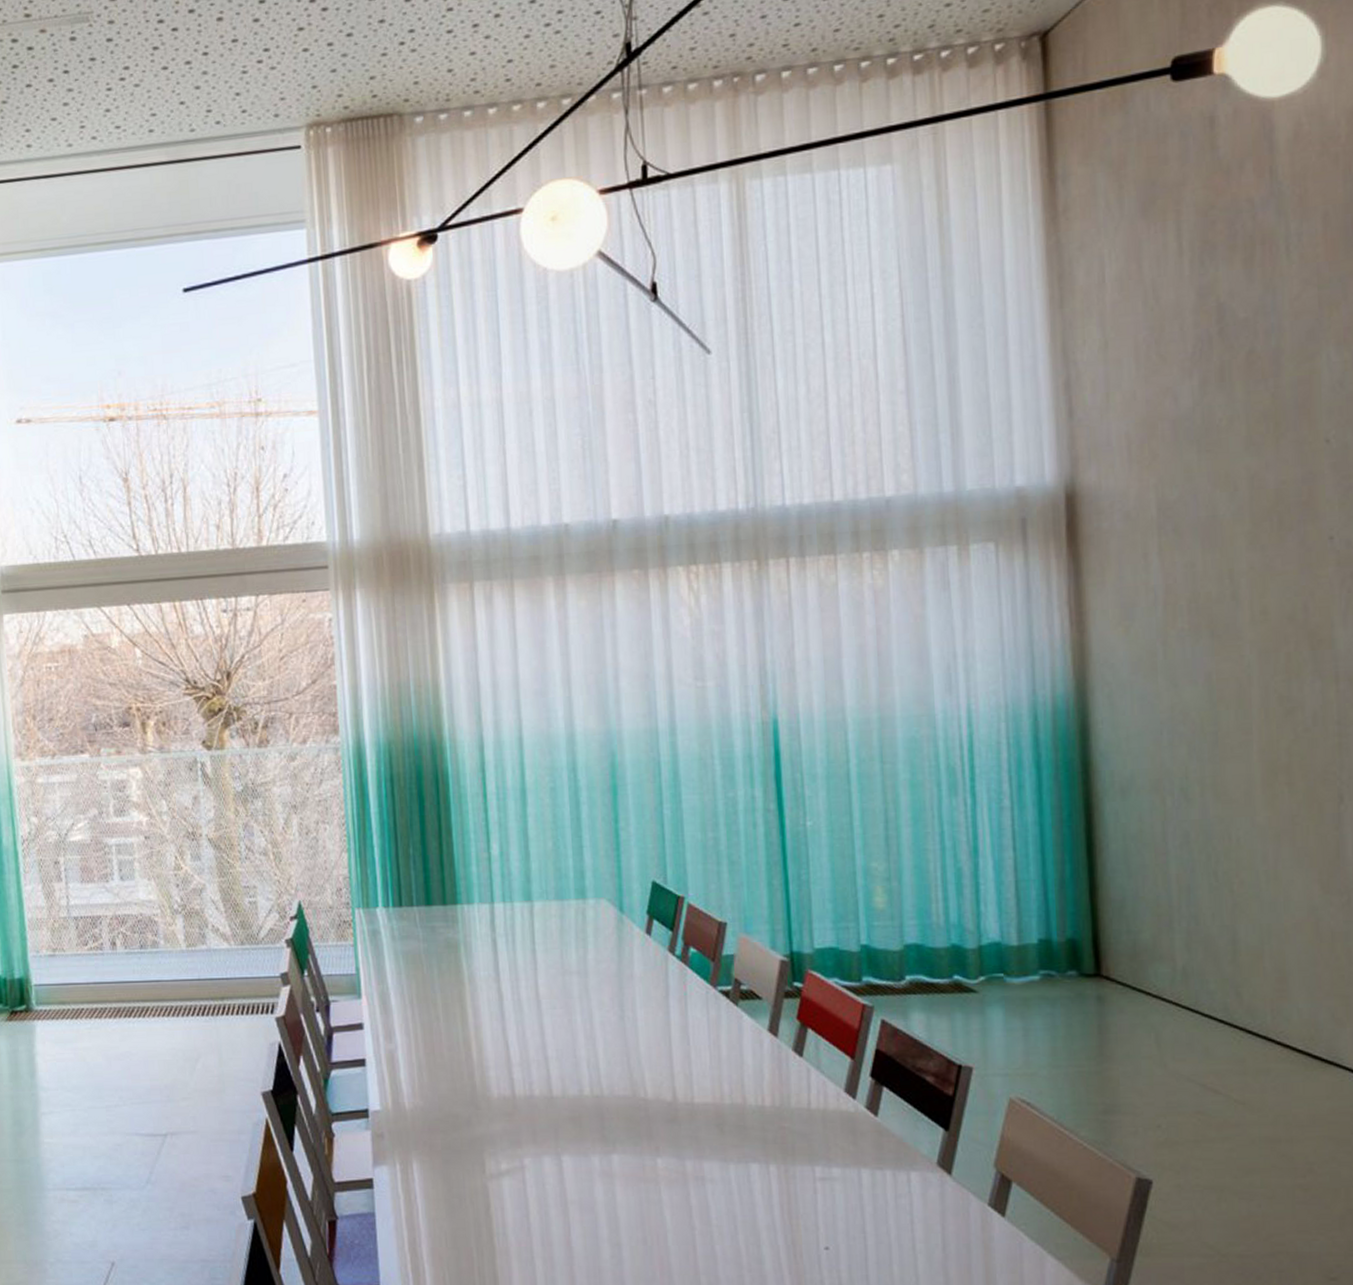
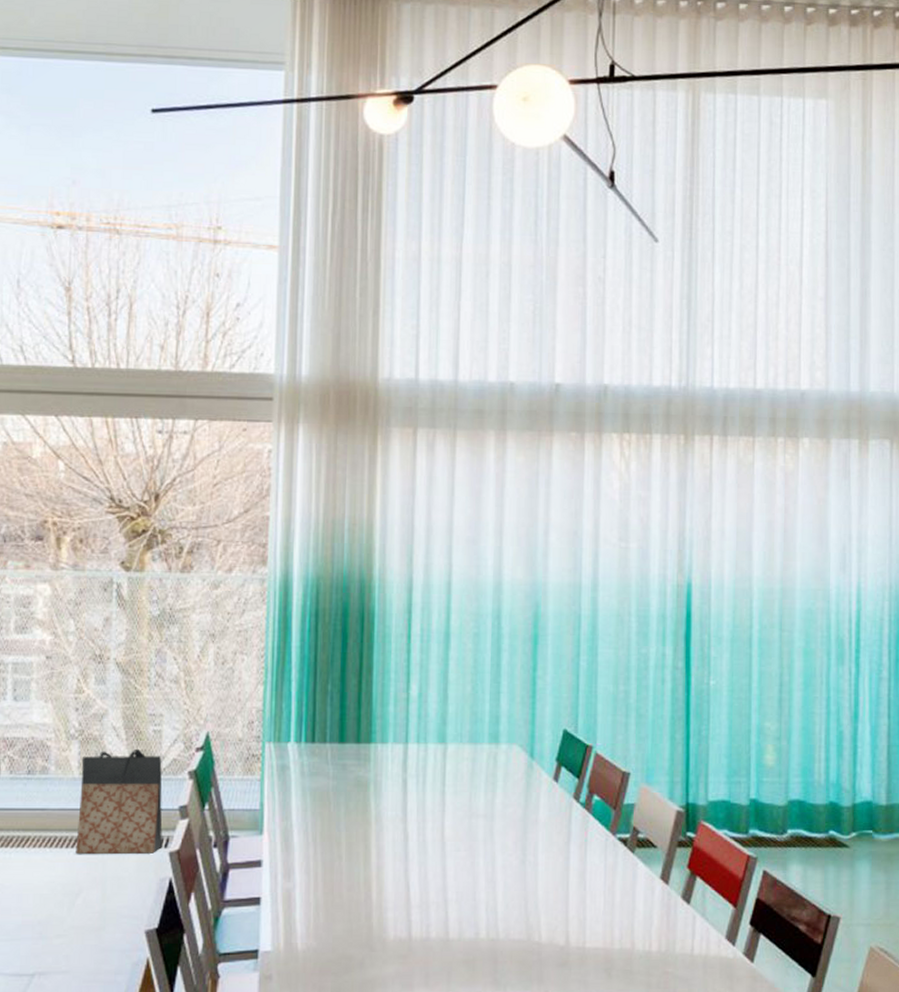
bag: none [187,920,268,1023] -> present [75,748,163,855]

